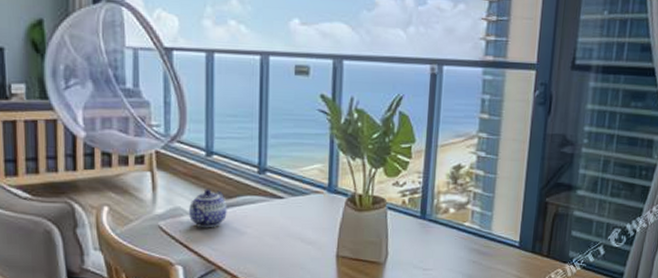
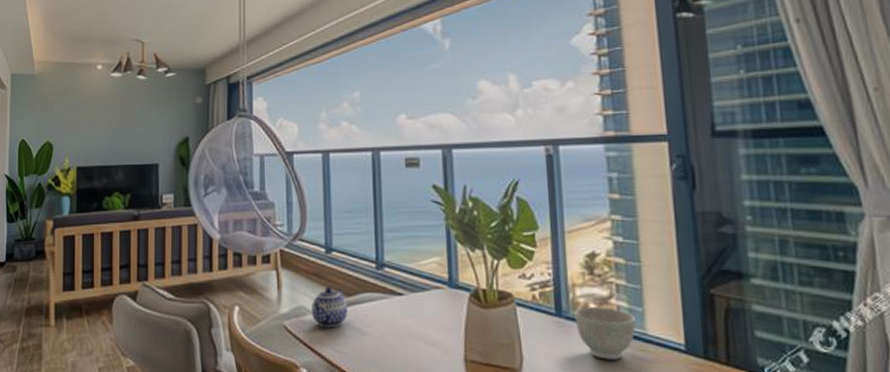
bowl: none [436,211,485,254] -> present [574,307,636,360]

